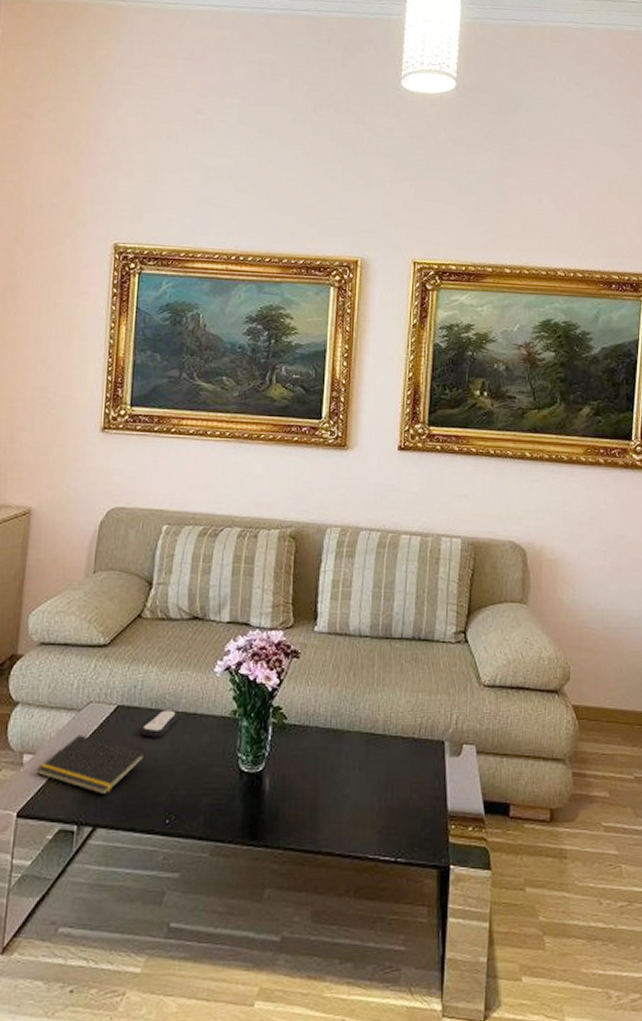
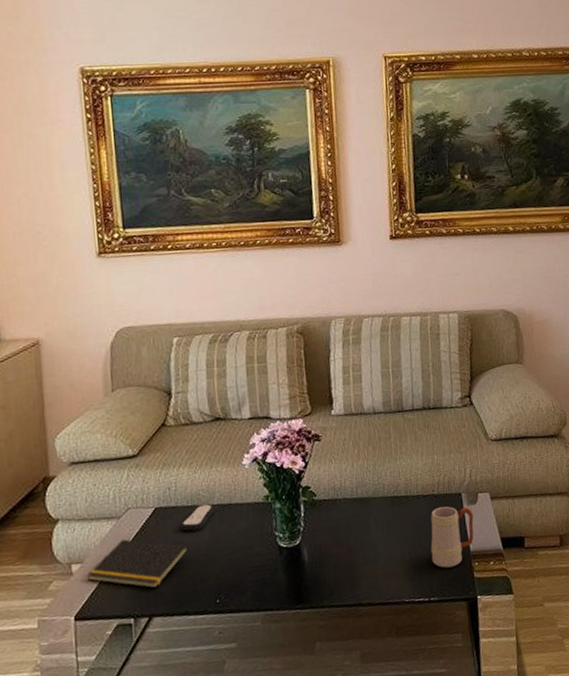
mug: none [403,754,455,826] -> present [430,506,474,568]

